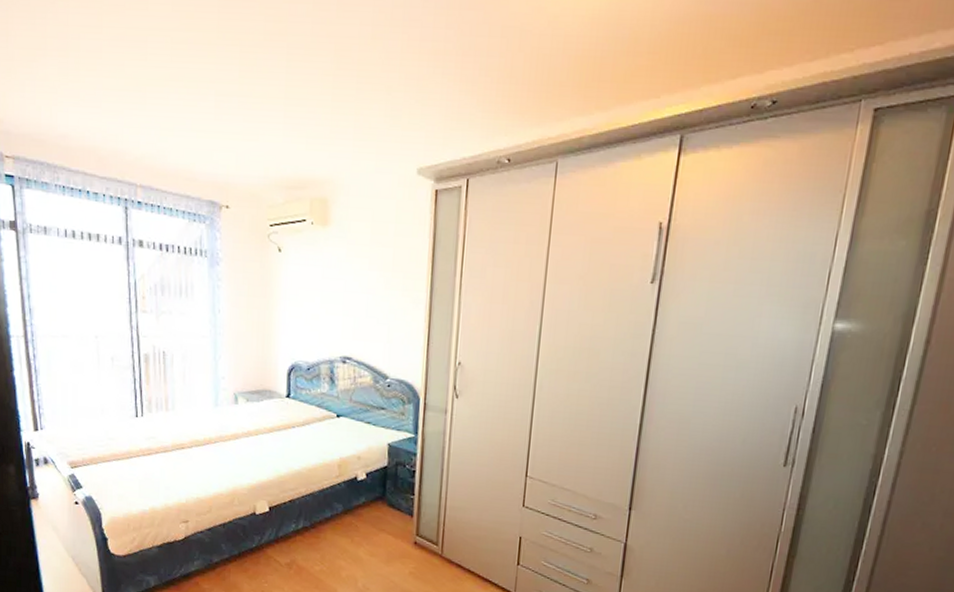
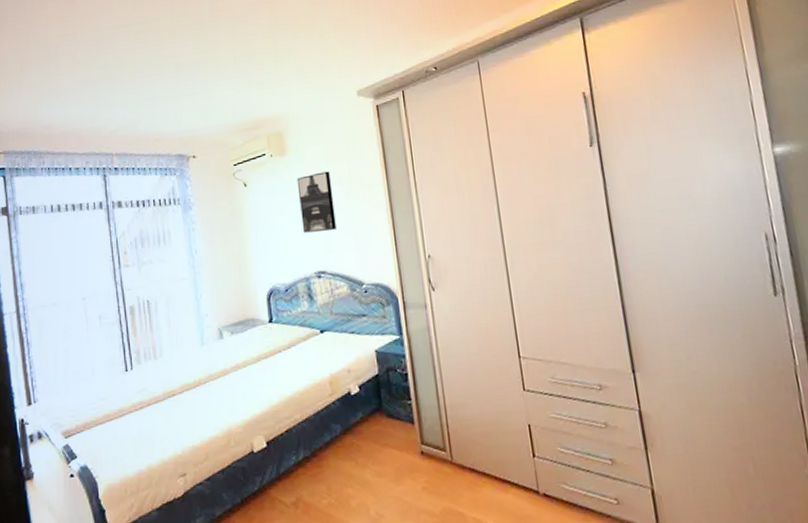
wall art: none [334,252,373,317] -> present [297,171,336,233]

